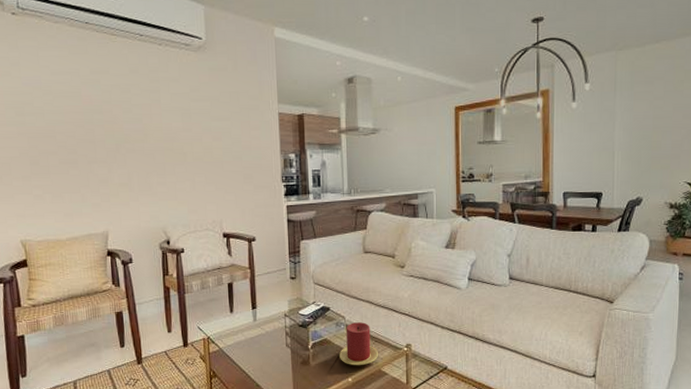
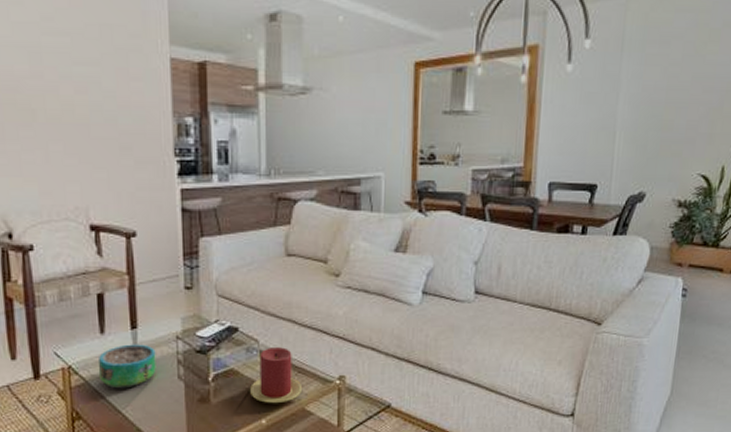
decorative bowl: none [229,320,270,354] -> present [98,344,156,389]

